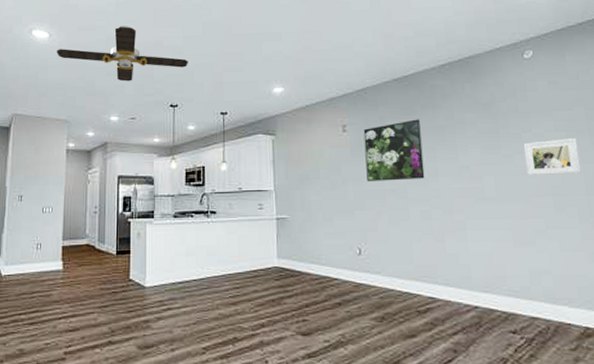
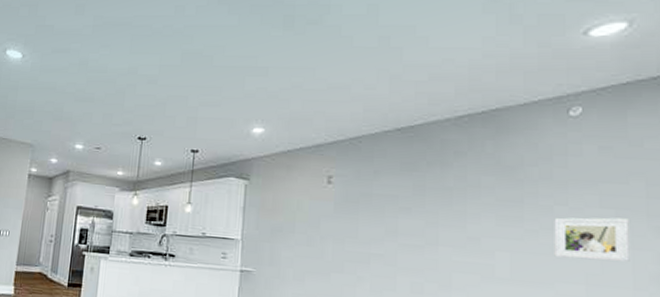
ceiling fan: present [57,26,188,82] -> none [28,50,162,109]
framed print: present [363,119,425,181] -> none [350,177,423,246]

